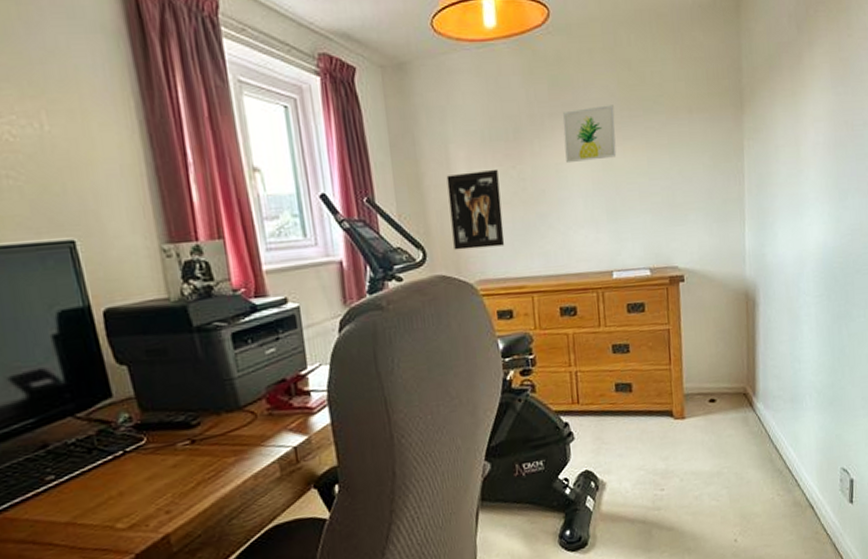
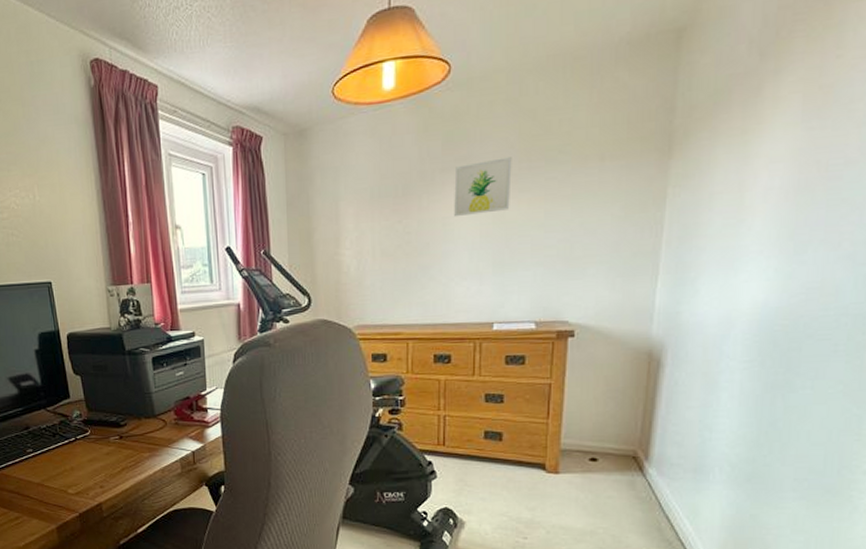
wall art: present [446,169,505,250] -> none [335,223,385,298]

